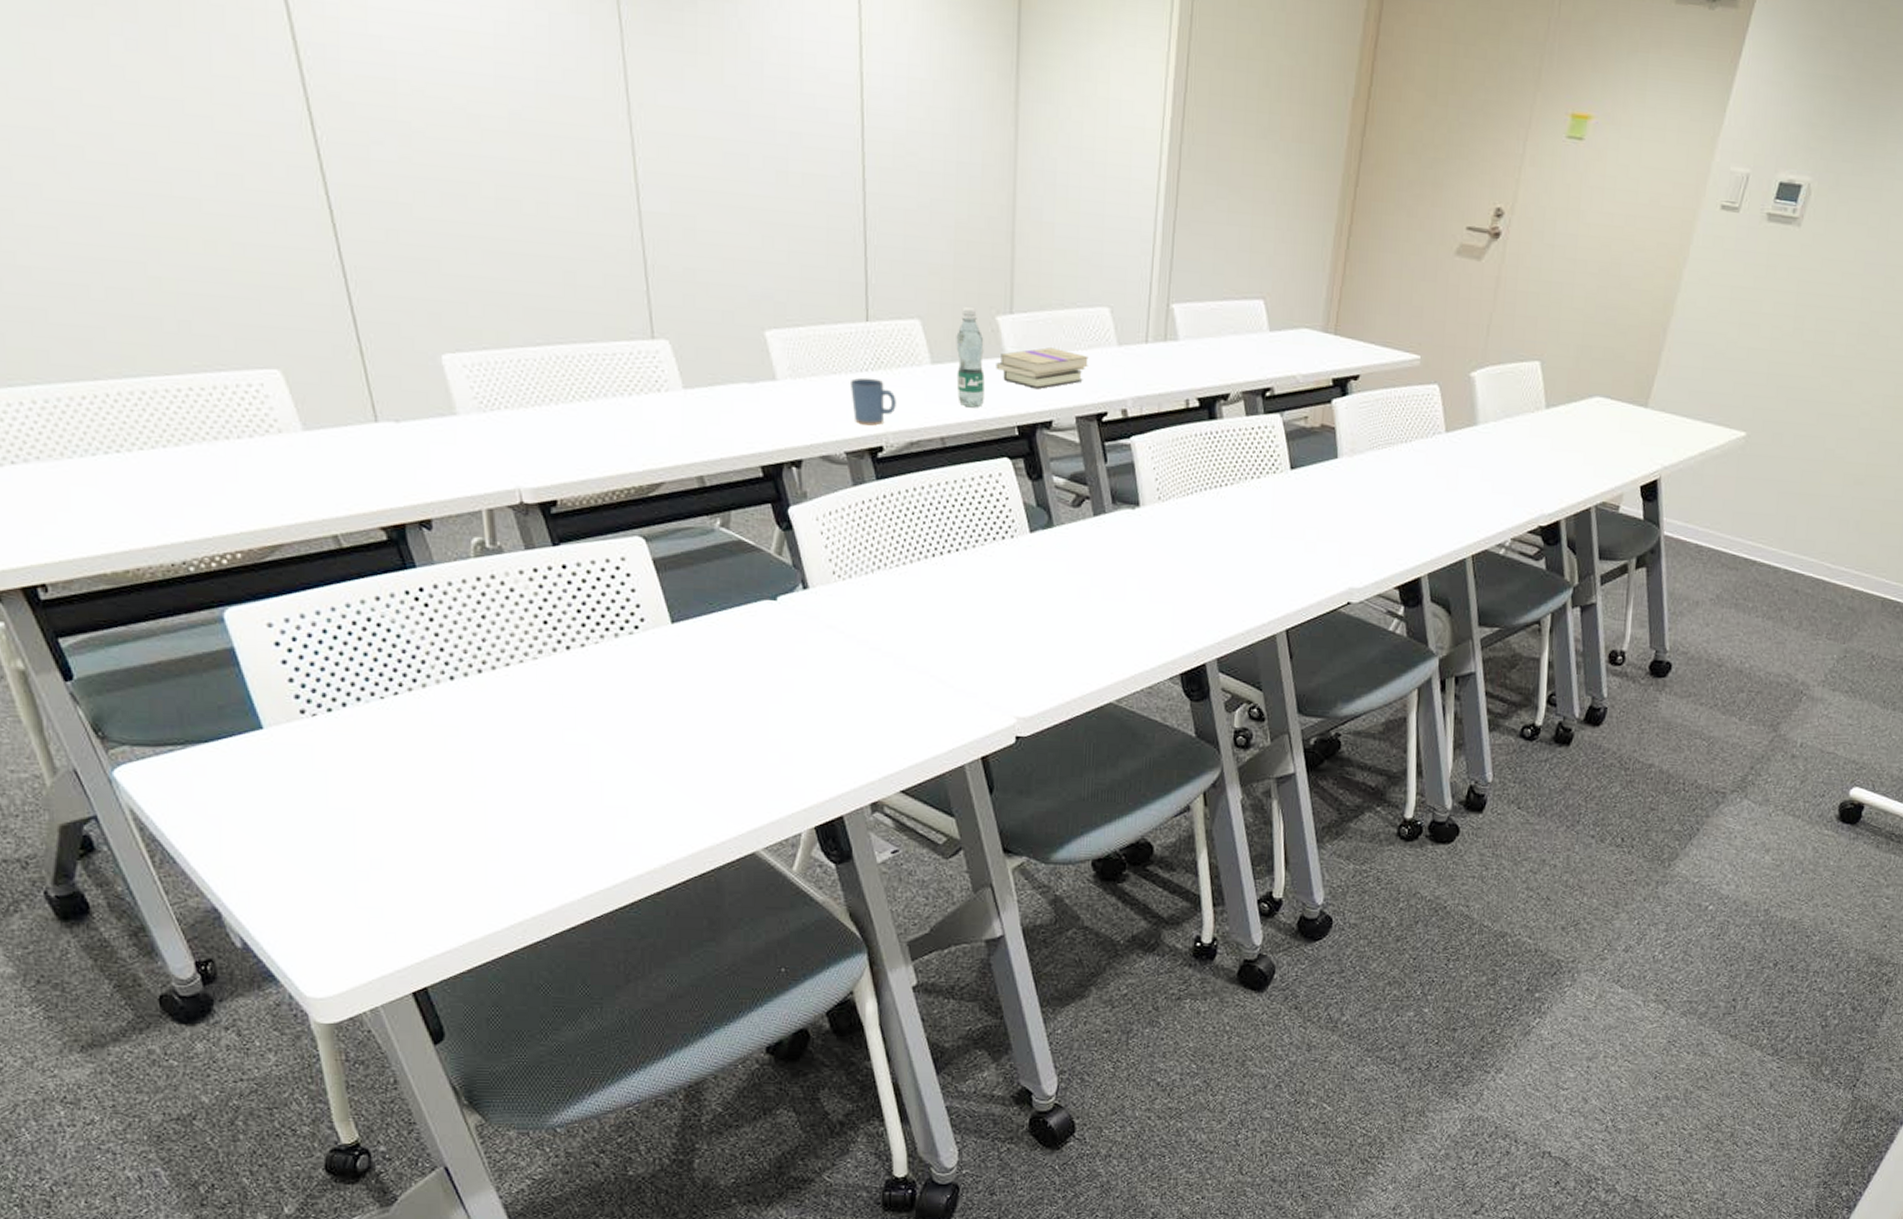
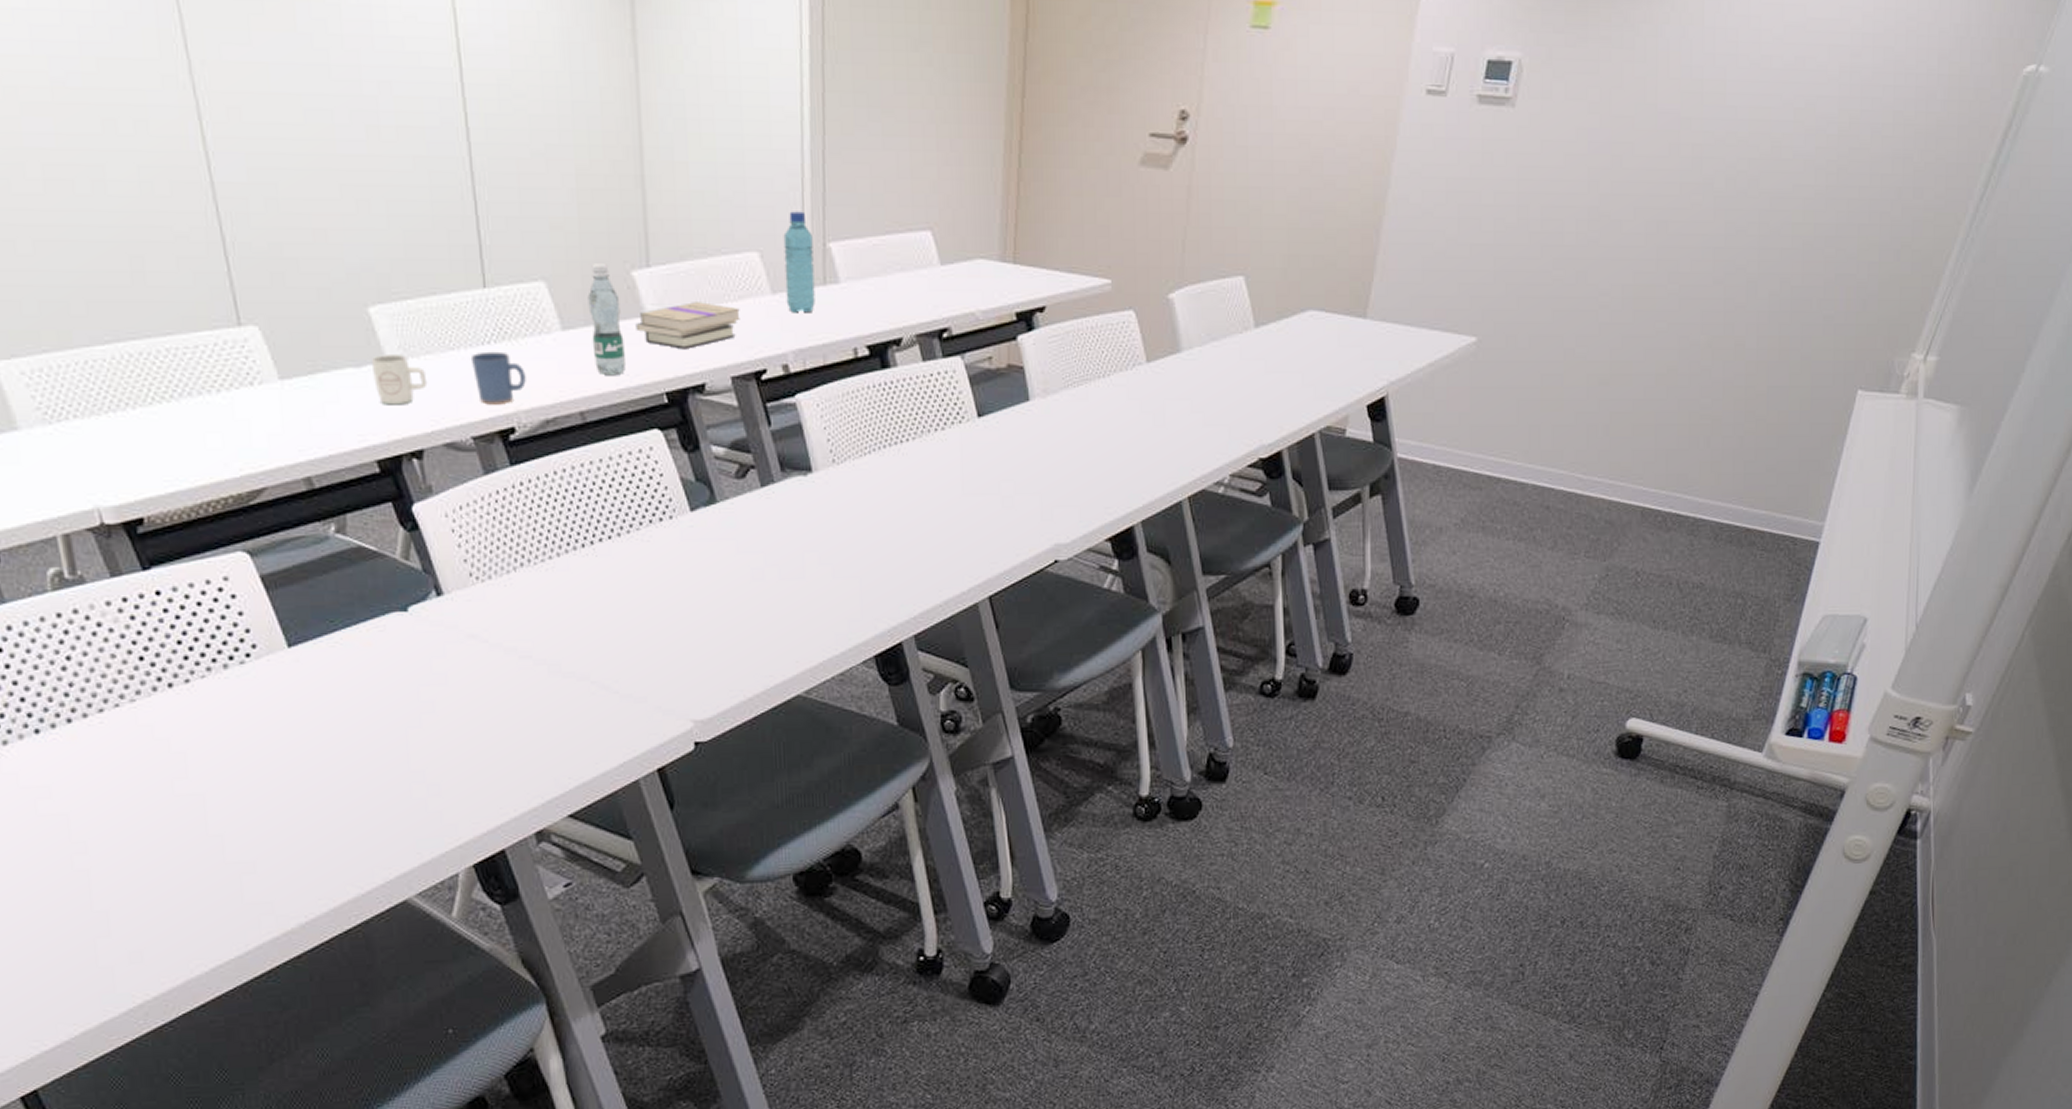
mug: none [764,373,811,419] -> present [372,355,428,405]
water bottle: none [1130,273,1158,365] -> present [783,211,815,313]

